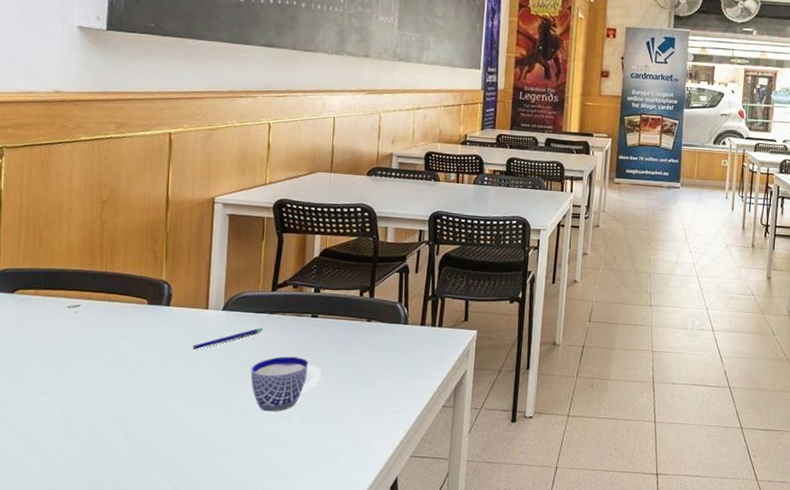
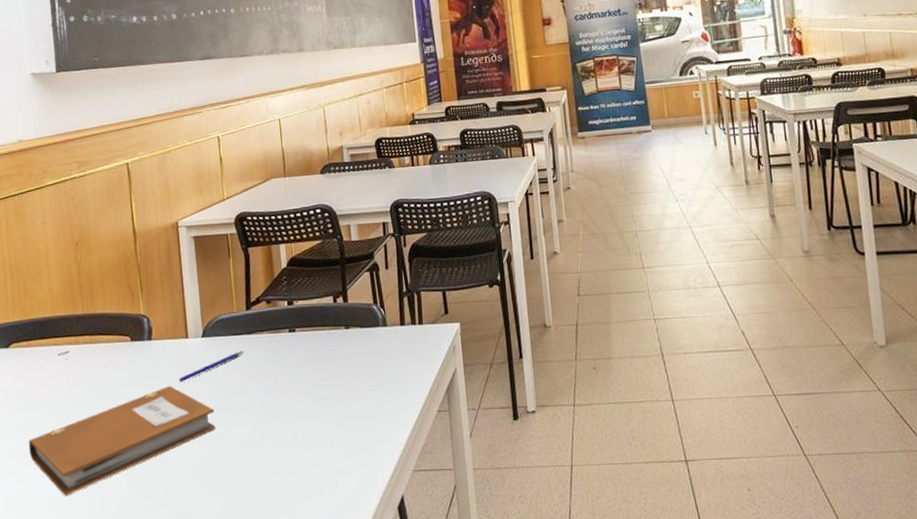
notebook: none [22,351,224,443] -> present [28,386,216,496]
cup: present [250,356,321,412] -> none [238,376,308,439]

